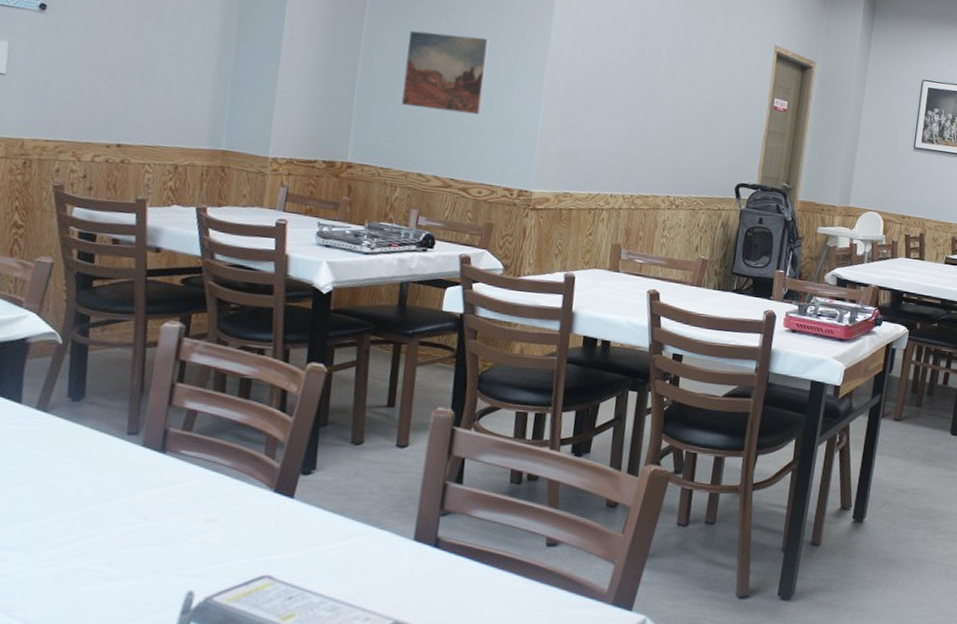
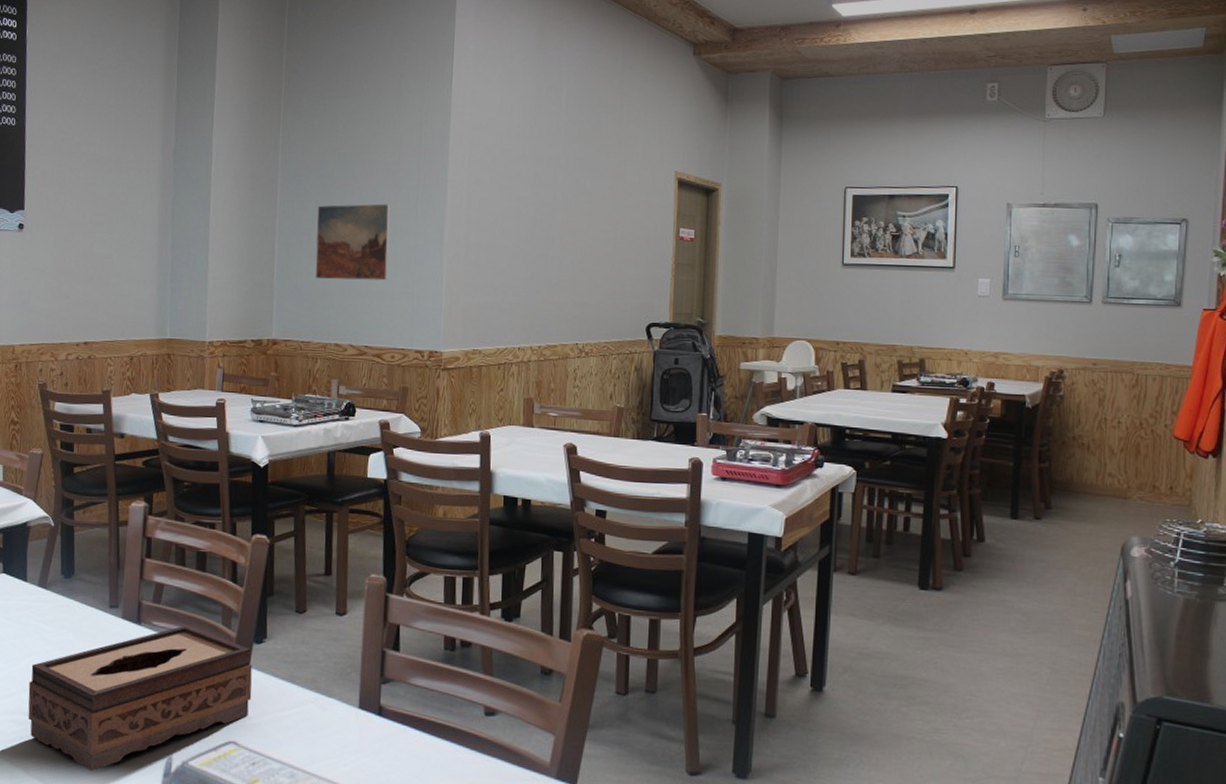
tissue box: none [11,455,297,611] -> present [28,625,252,772]

